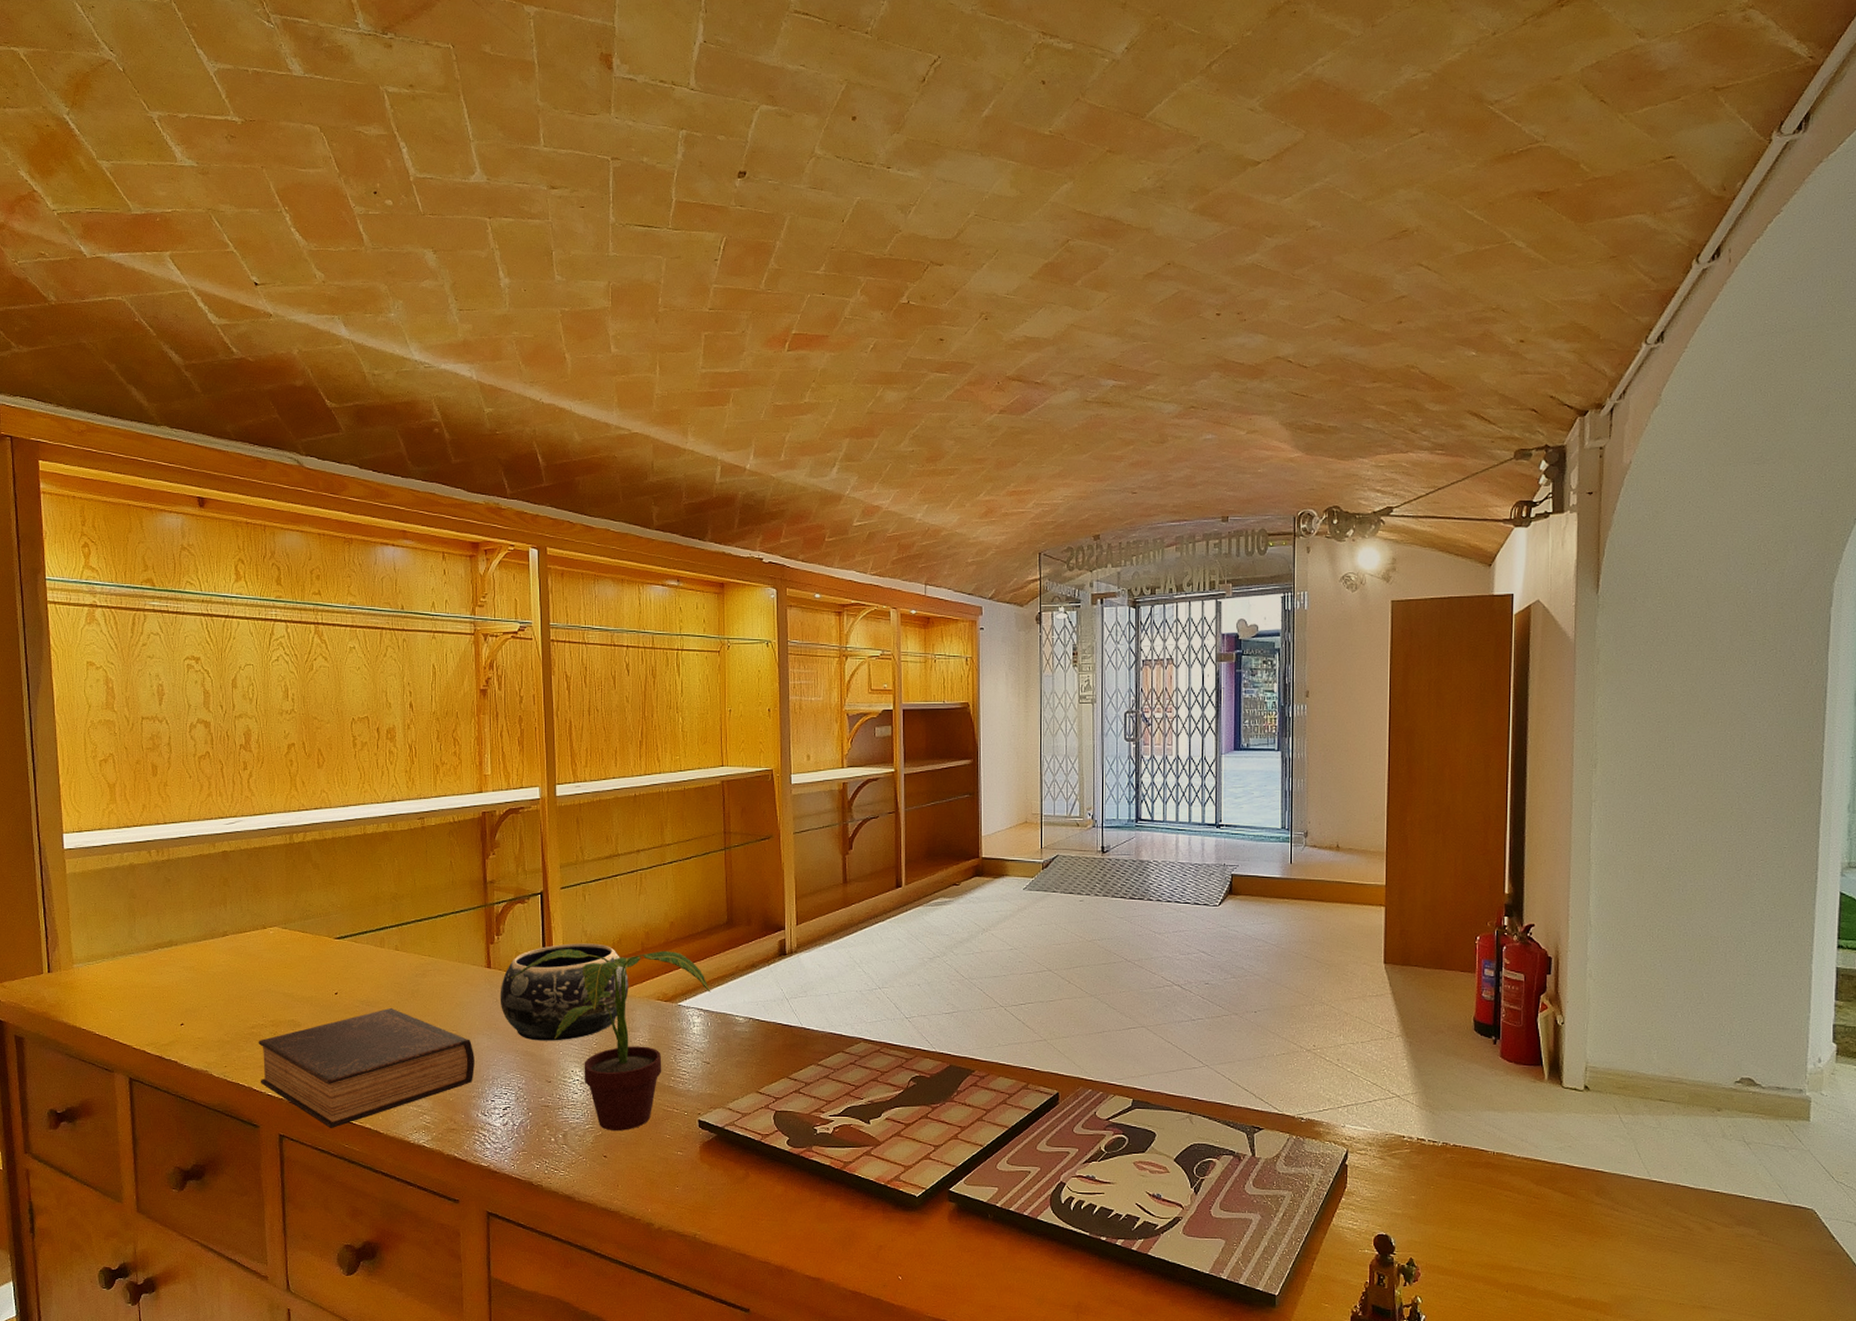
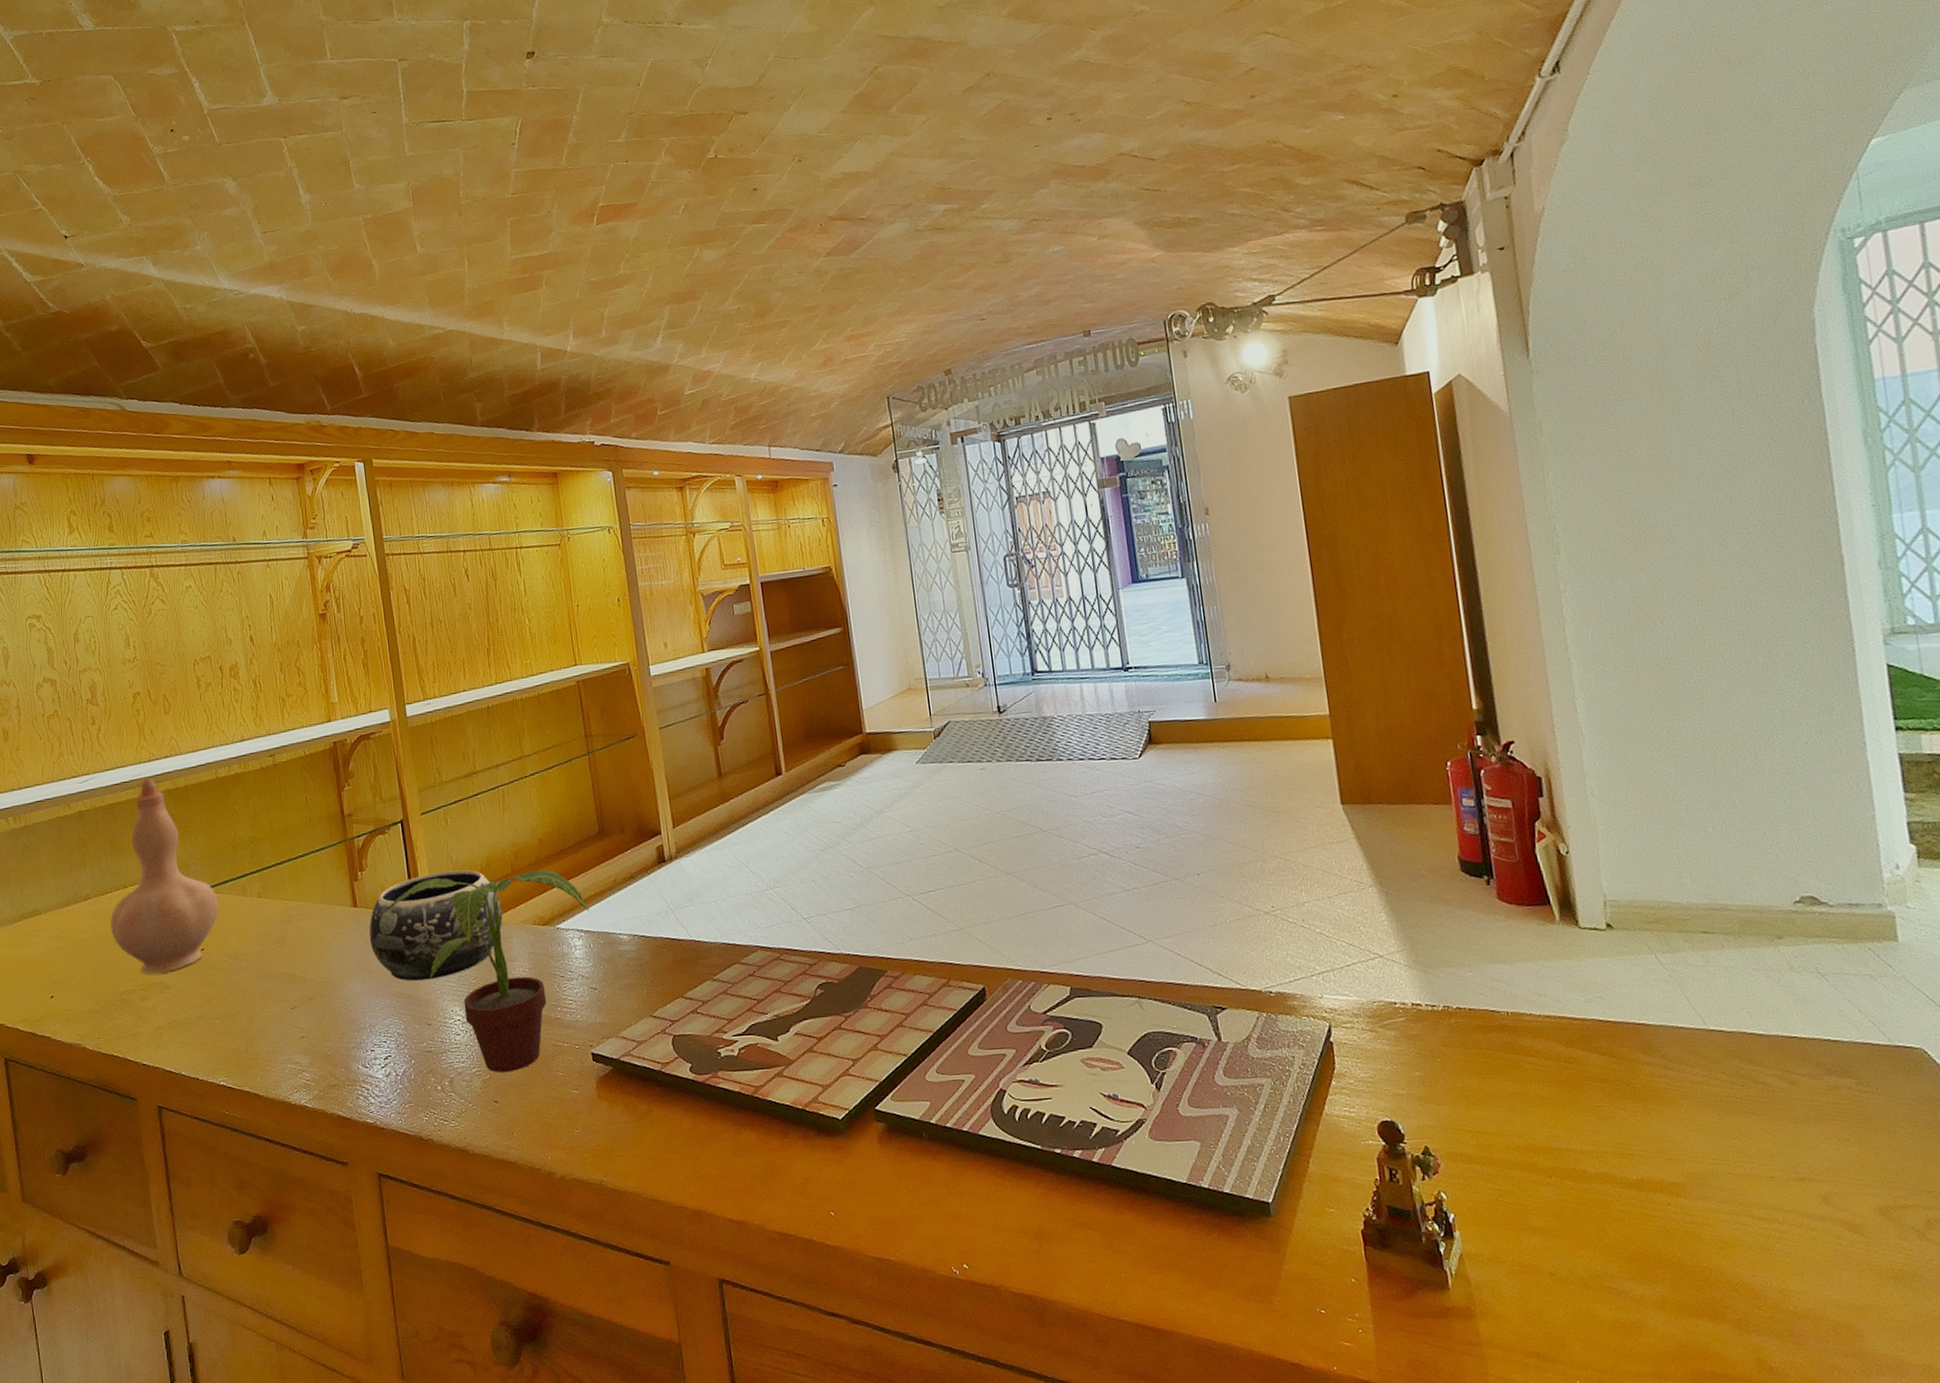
vase: none [247,827,357,1012] -> present [110,778,220,975]
book: present [258,1007,475,1128] -> none [129,959,351,1095]

